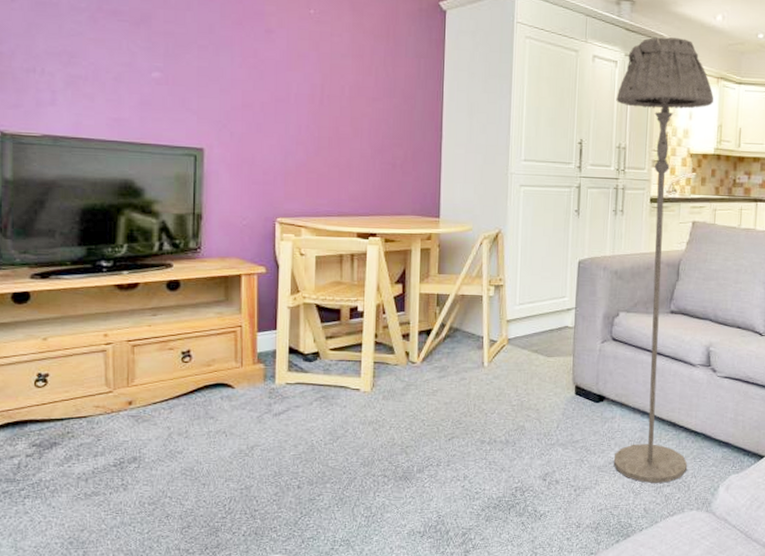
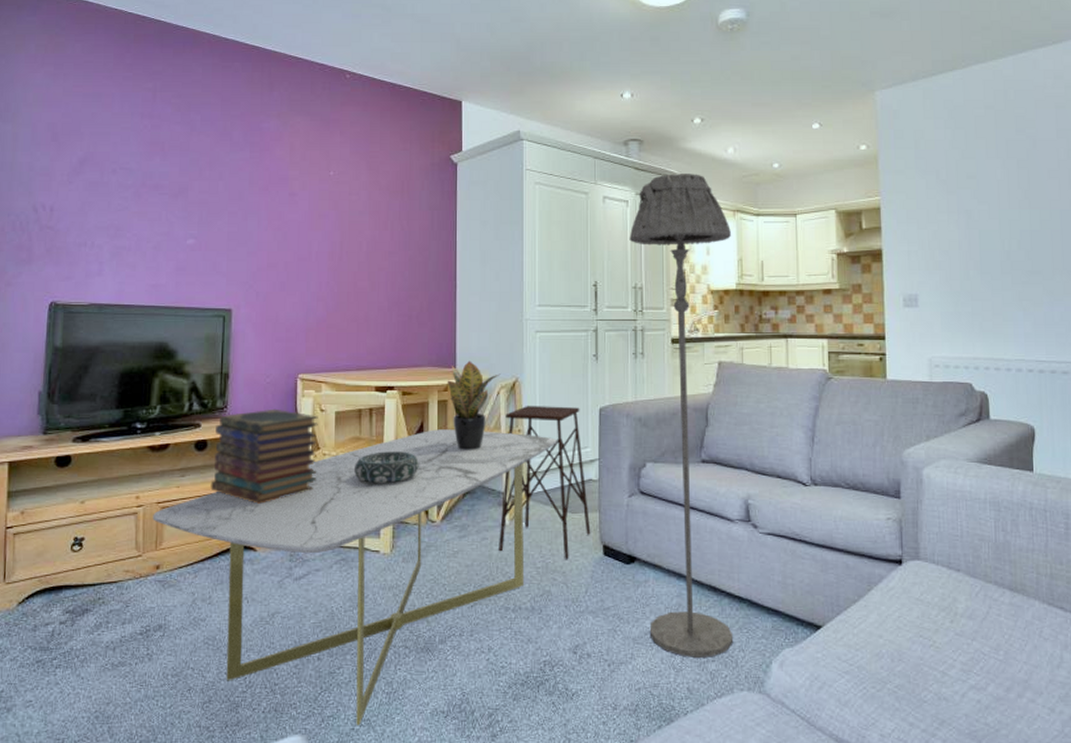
coffee table: none [123,276,537,545] -> present [153,429,557,726]
book stack: none [184,251,298,343] -> present [210,408,318,504]
decorative bowl: none [335,296,401,327] -> present [354,451,419,484]
potted plant: none [430,211,484,297] -> present [447,361,501,450]
side table: none [477,255,565,399] -> present [499,405,591,560]

